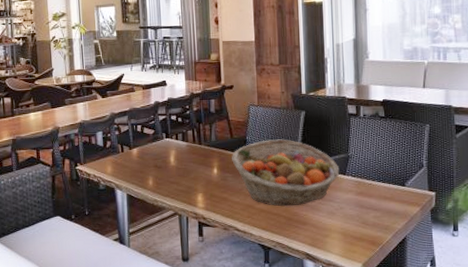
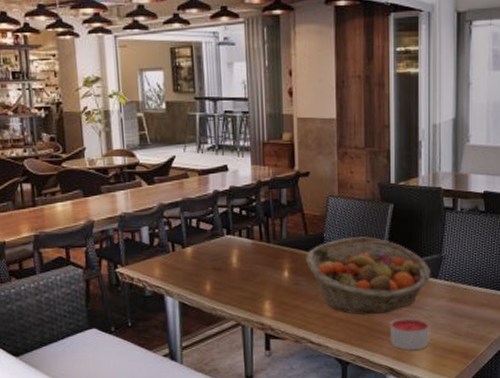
candle: none [306,209,341,237] -> present [391,317,430,350]

